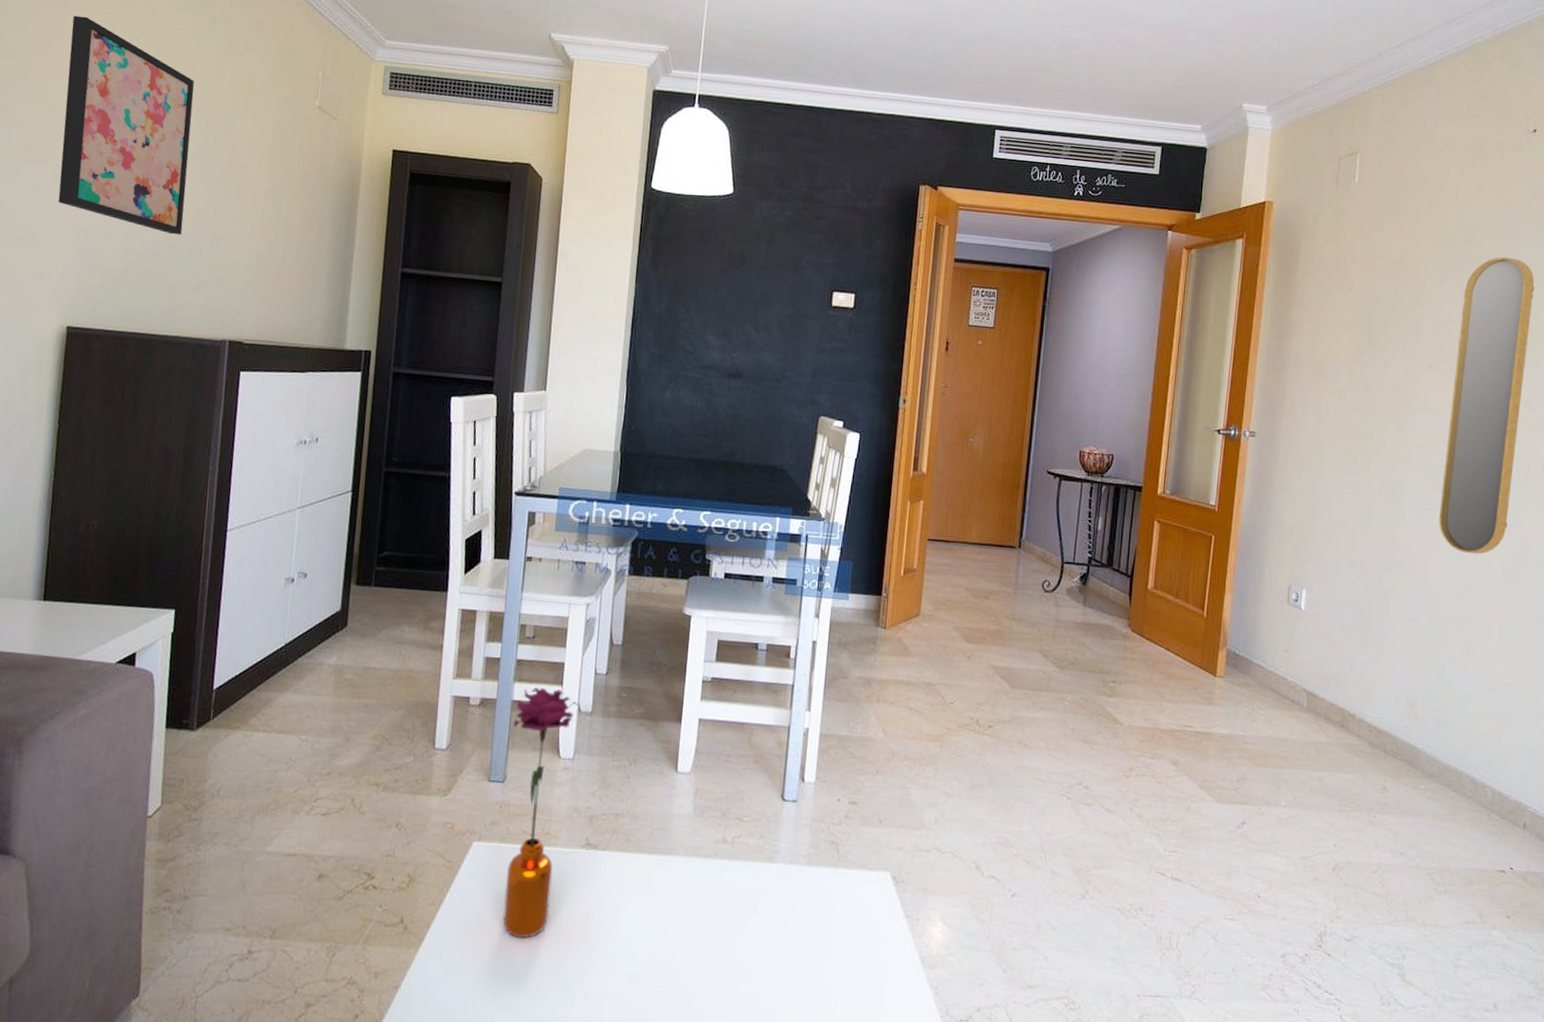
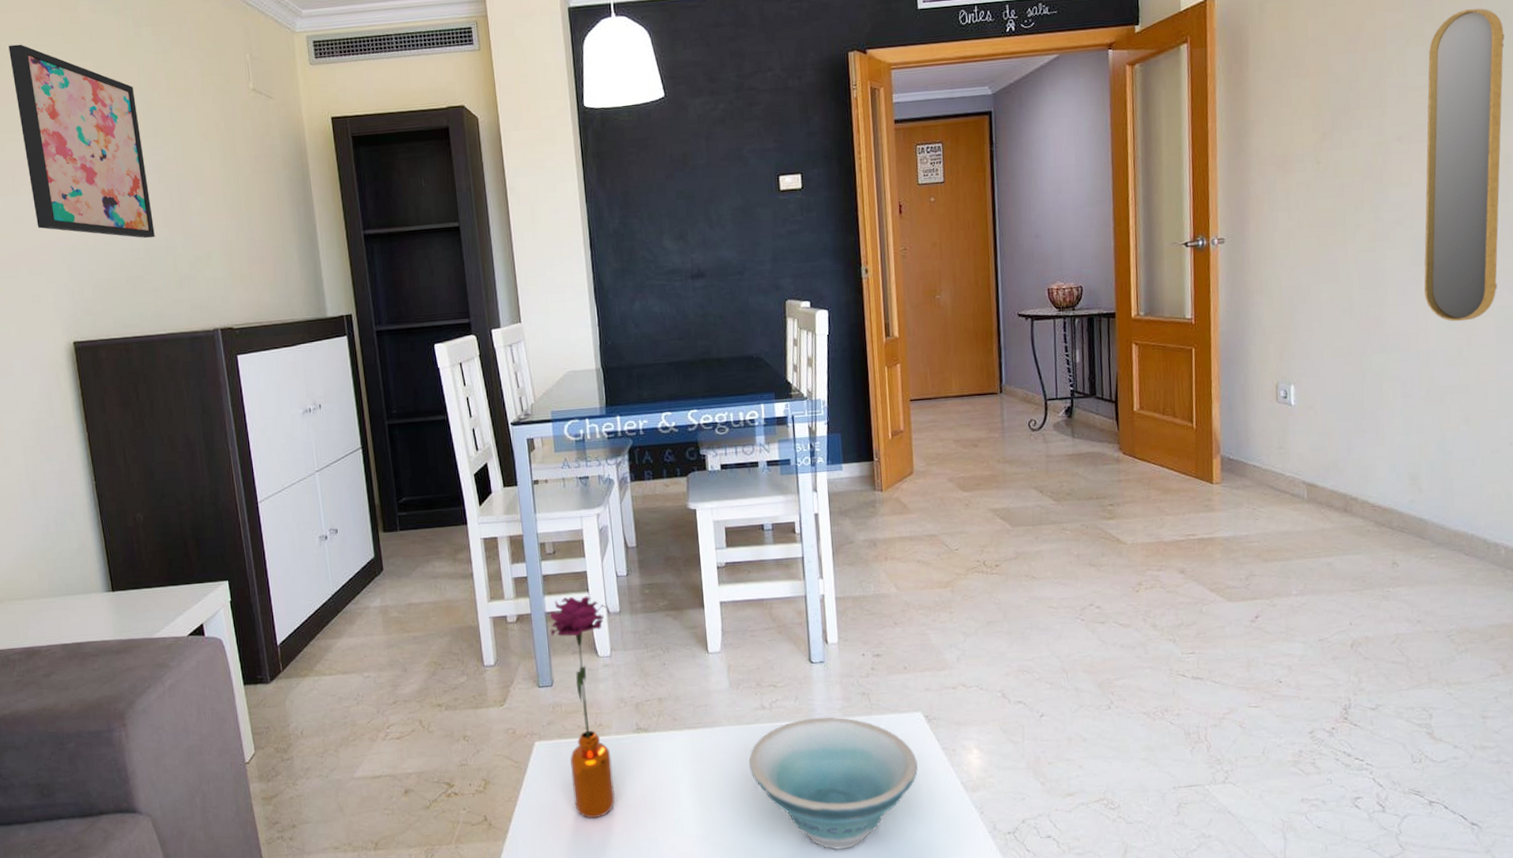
bowl: none [698,861,877,1013] -> present [748,716,918,849]

